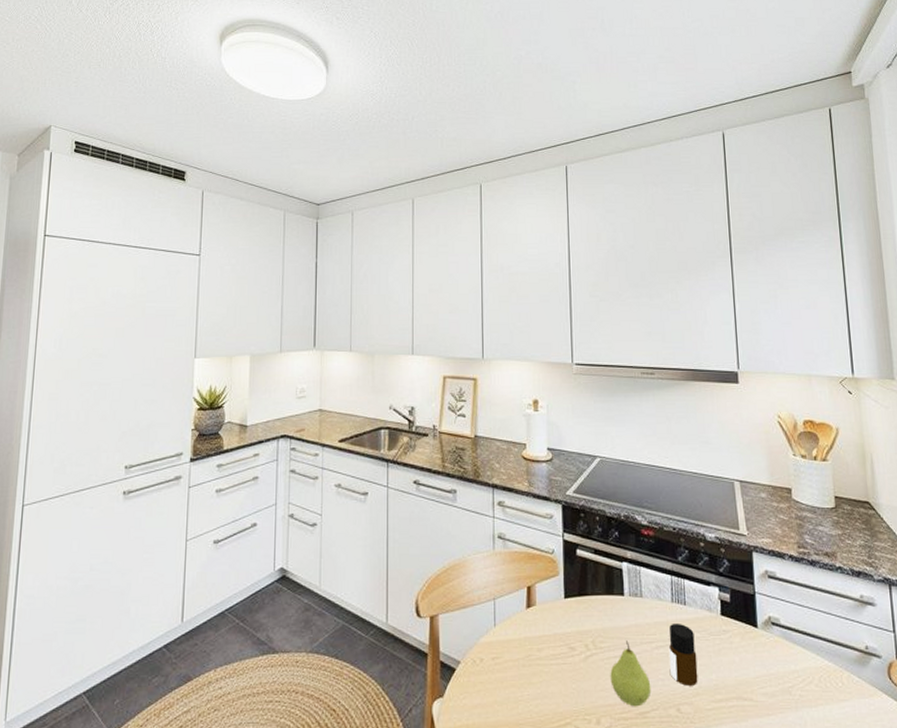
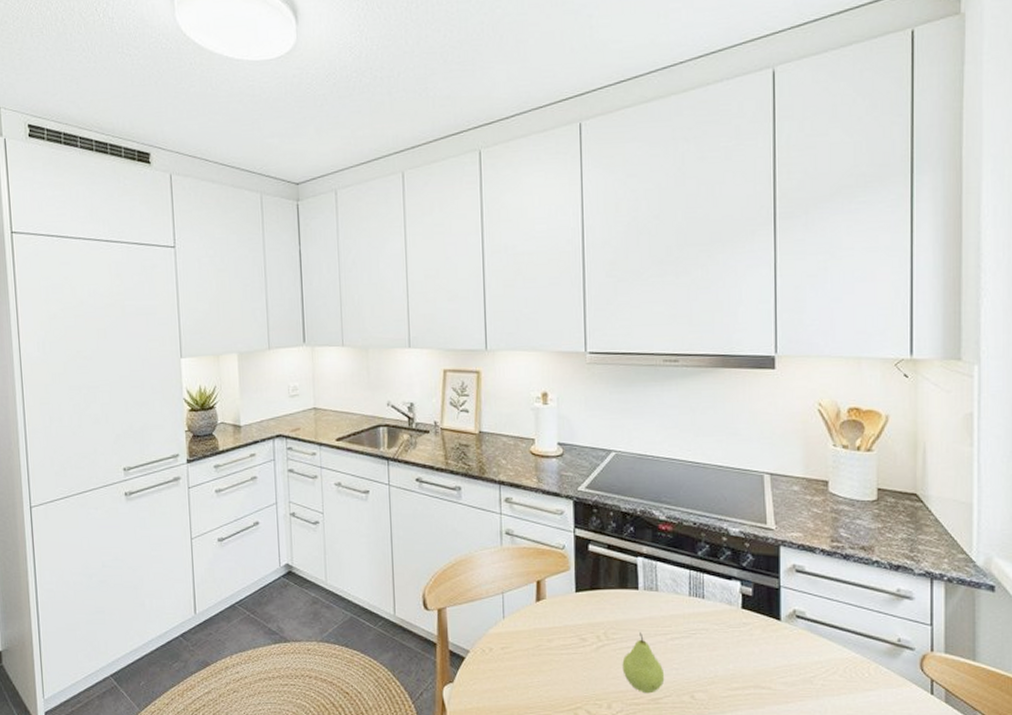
bottle: present [669,622,698,686] -> none [684,615,714,675]

